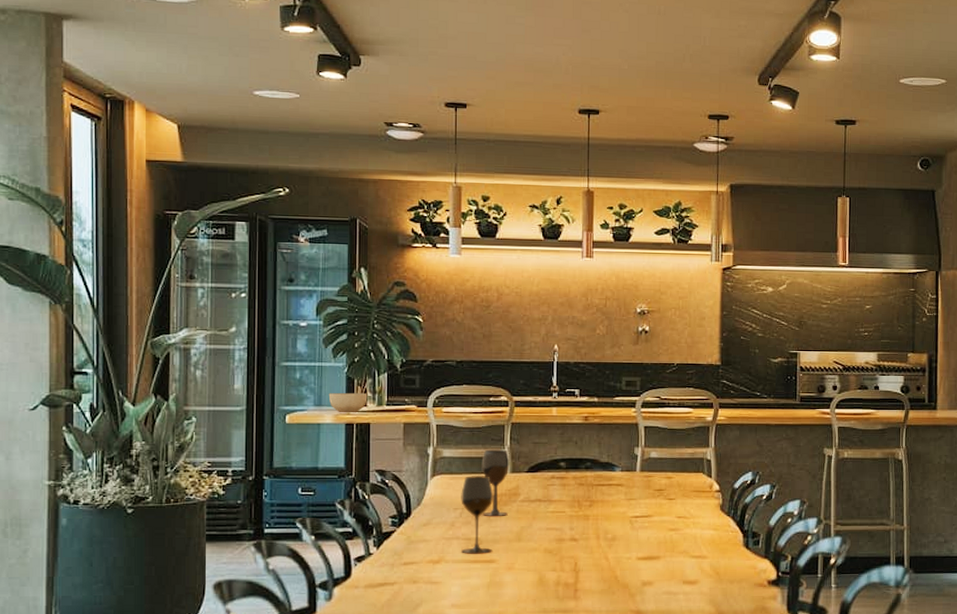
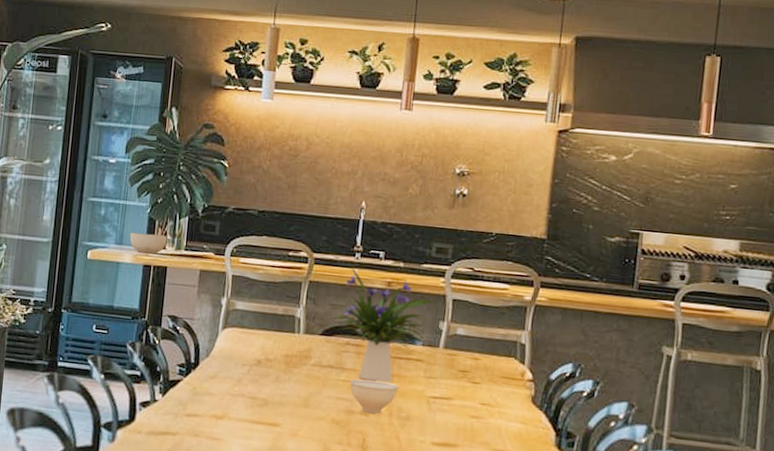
wineglass: present [461,475,493,554] -> none [246,332,284,415]
wine glass: present [481,449,510,516] -> none [270,306,304,379]
flower arrangement: none [535,407,629,509] -> present [330,268,435,382]
bowl: none [558,508,603,538] -> present [350,379,399,414]

